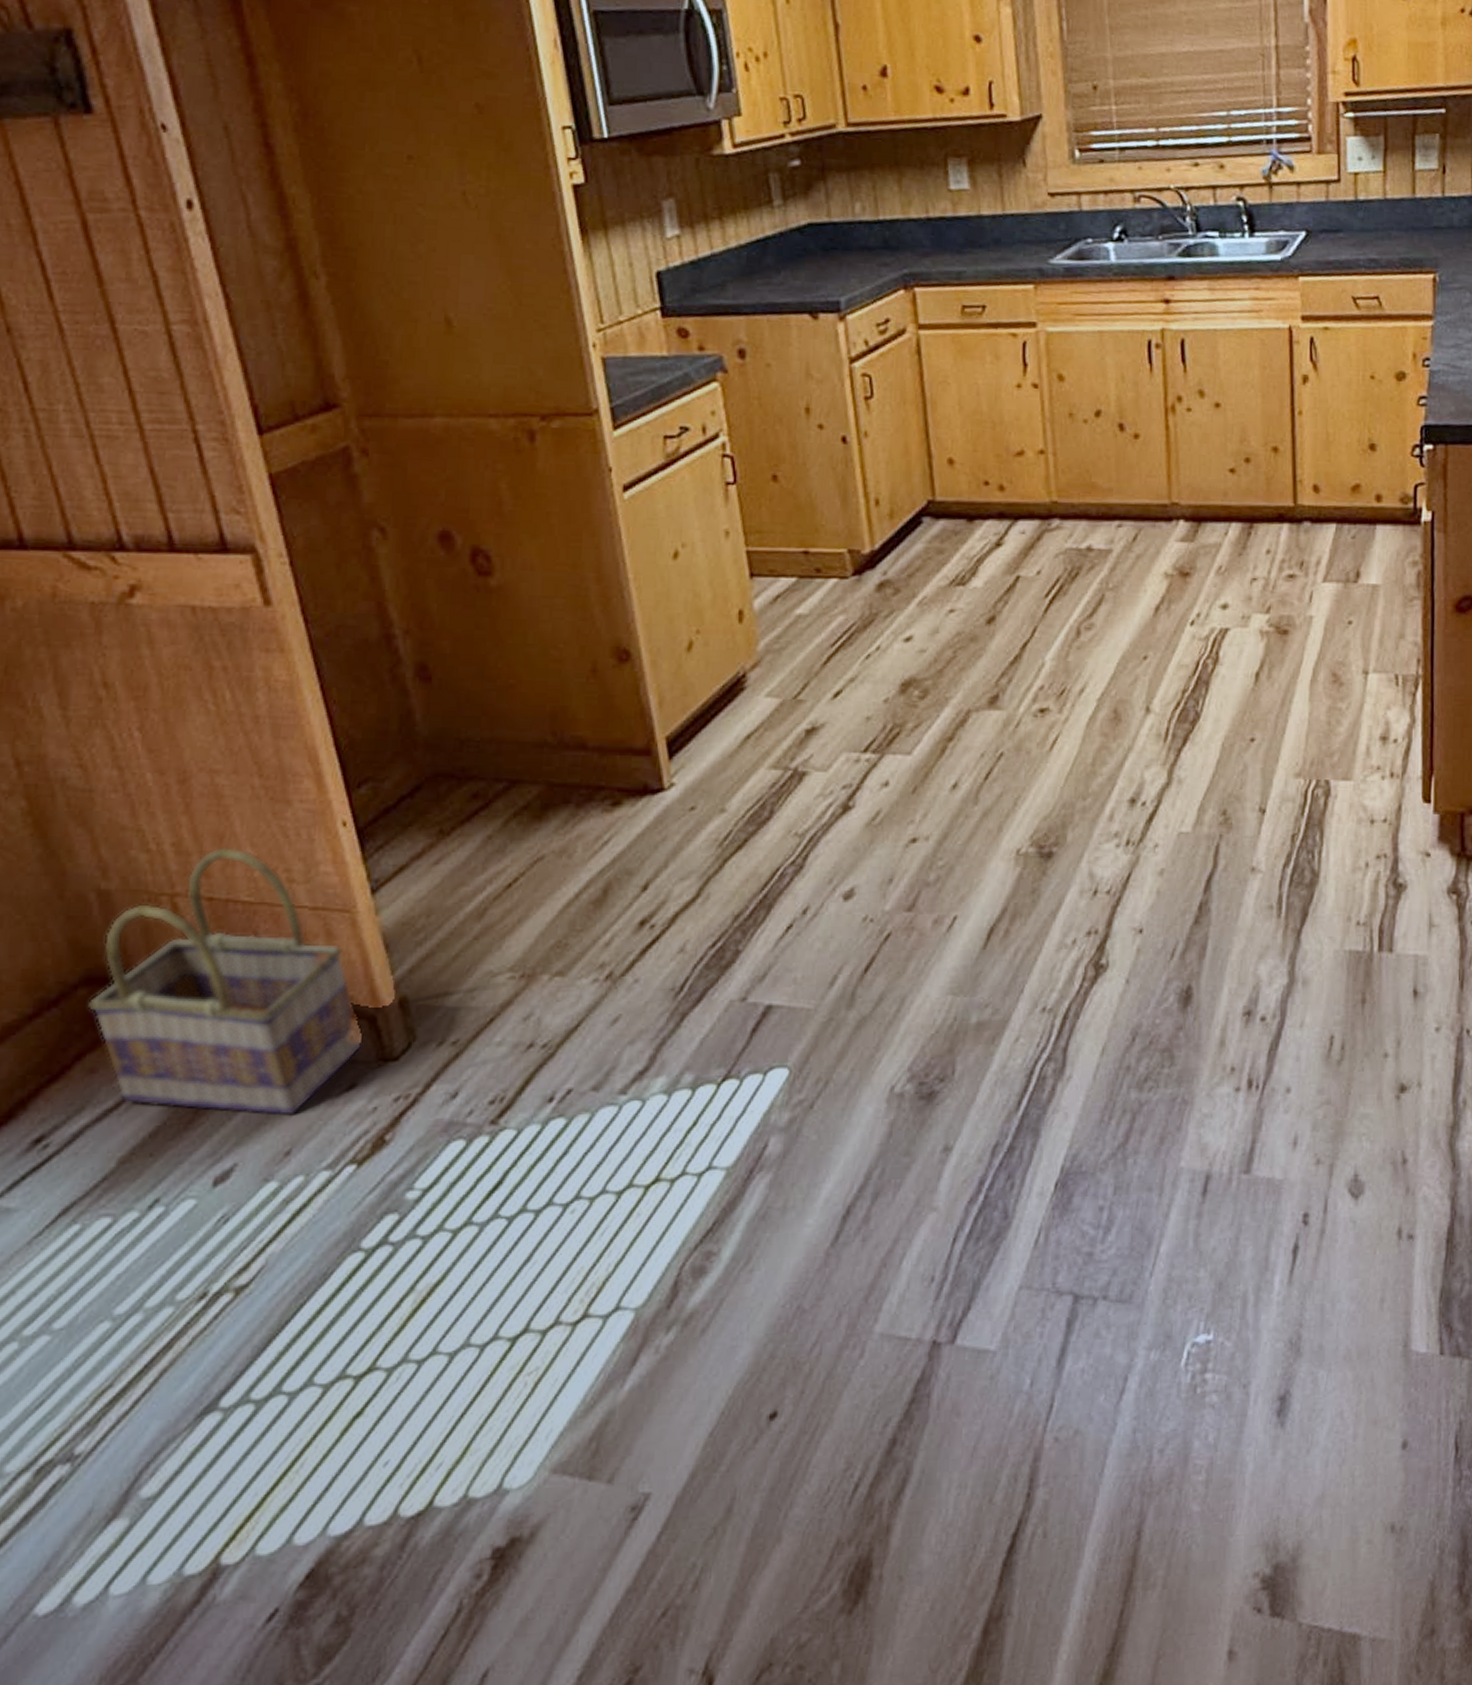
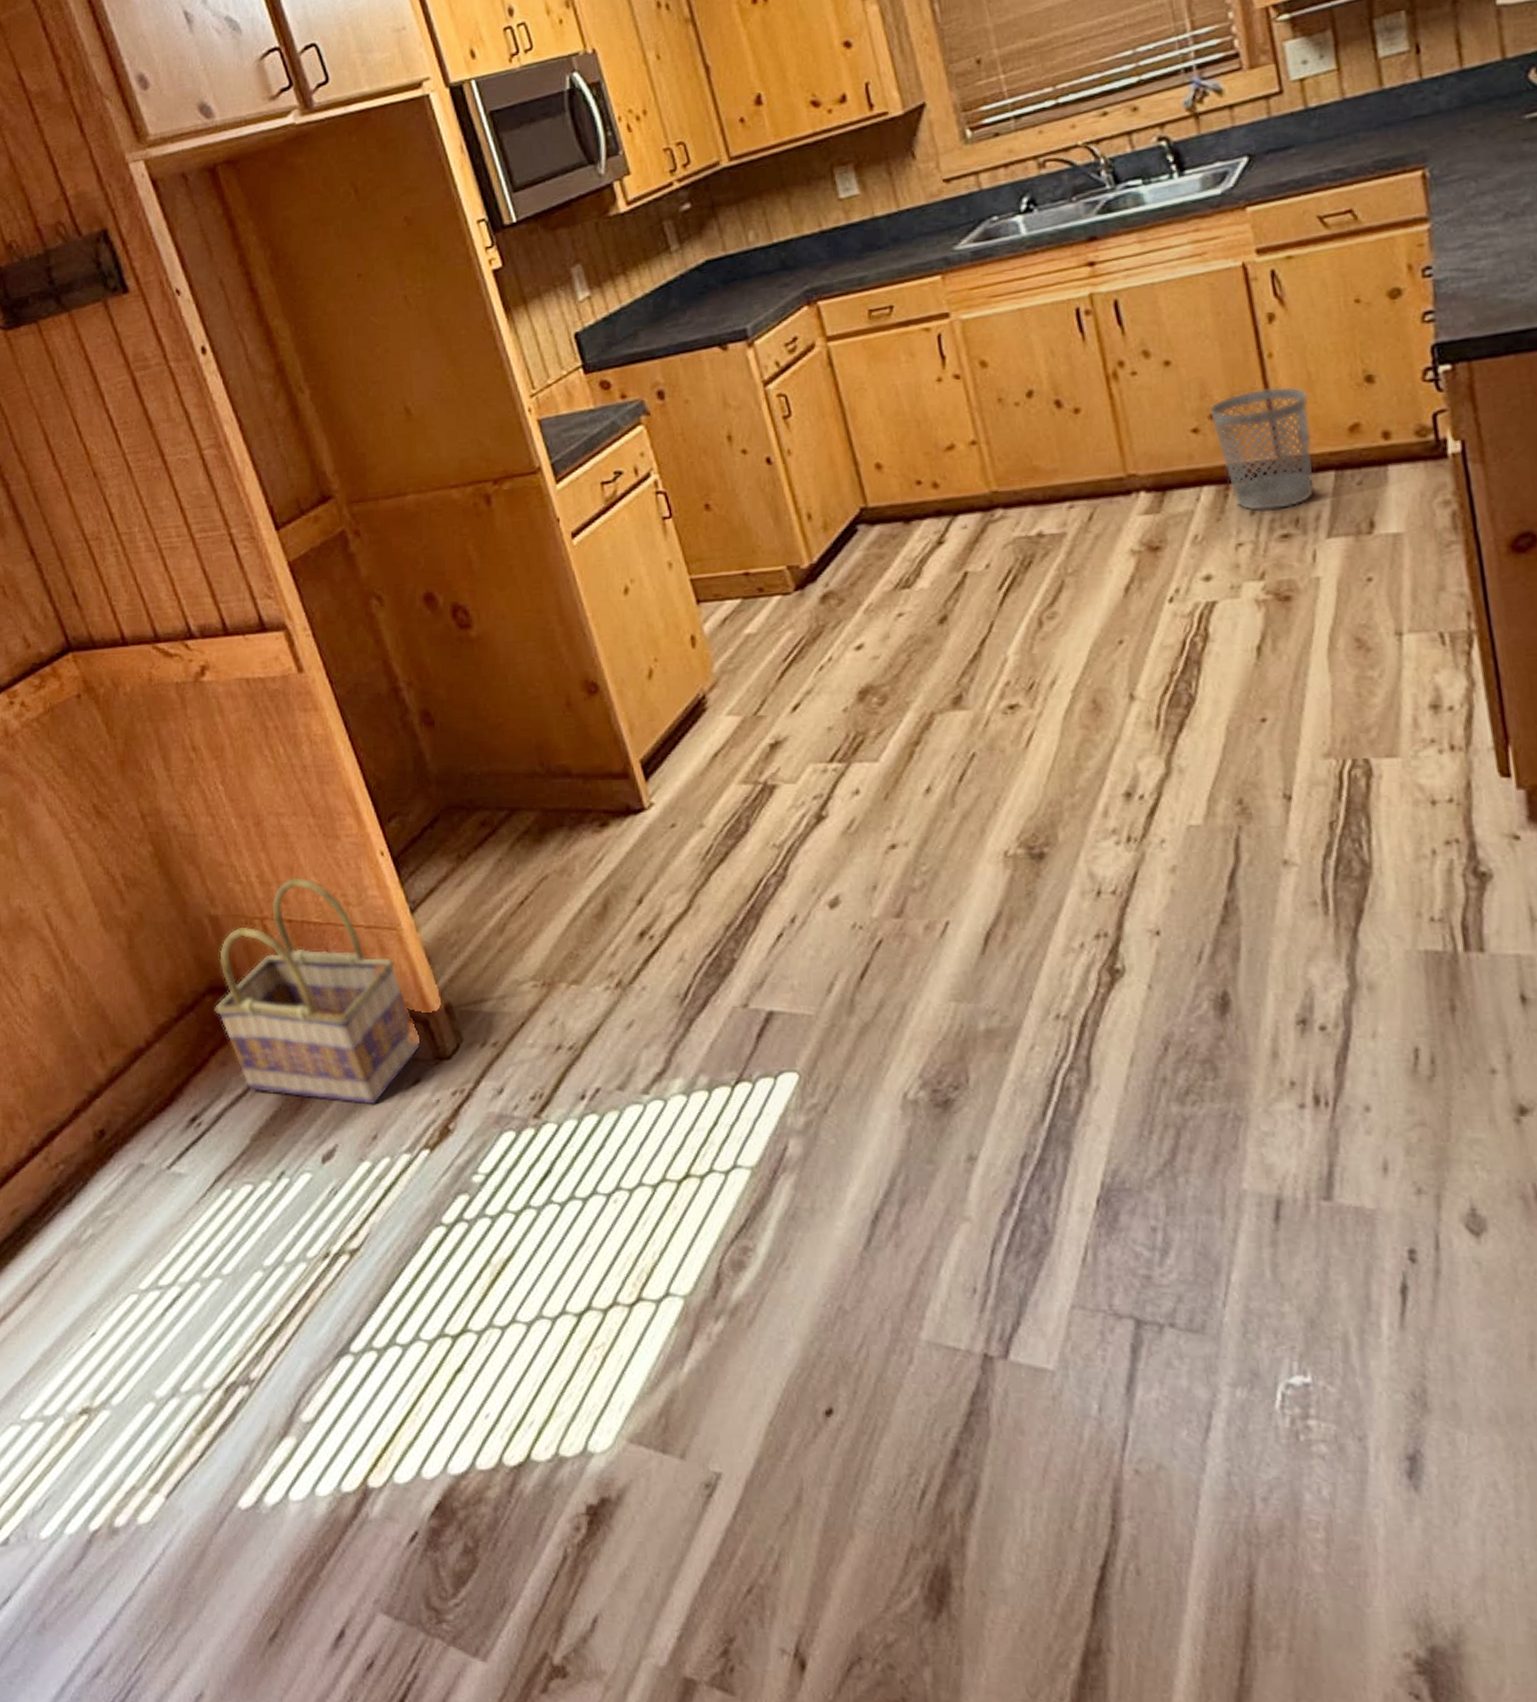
wastebasket: none [1246,442,1324,552] -> present [1209,386,1314,512]

